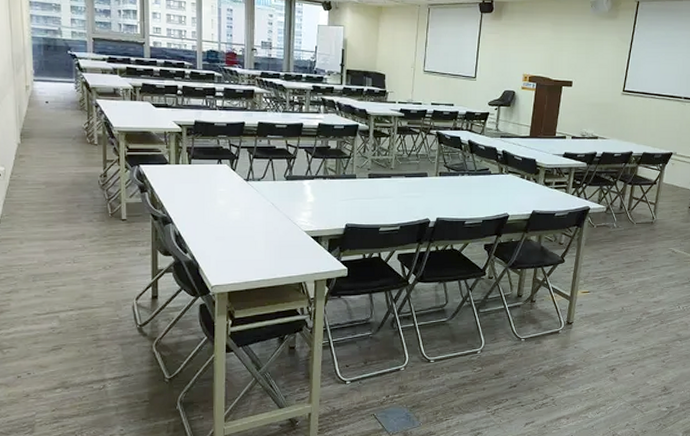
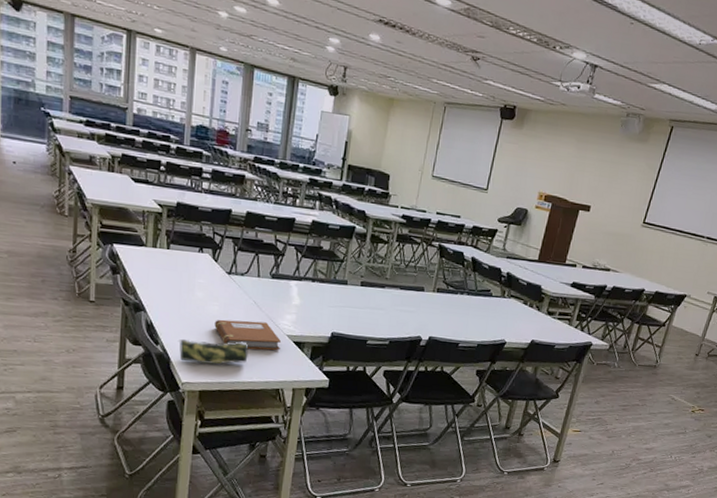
pencil case: none [204,242,271,267] -> present [177,339,249,365]
notebook: none [237,221,299,247] -> present [214,319,281,350]

